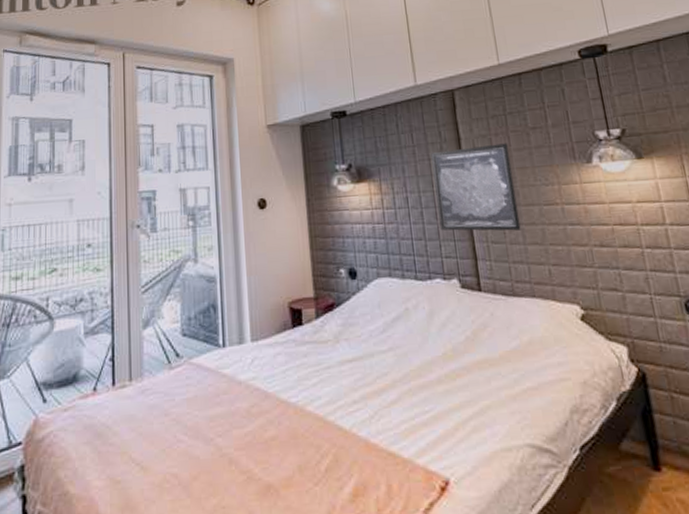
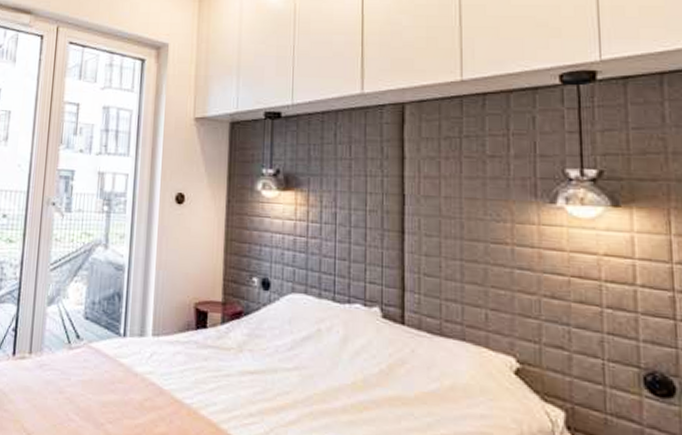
wall art: present [431,143,521,231] -> none [368,168,460,266]

